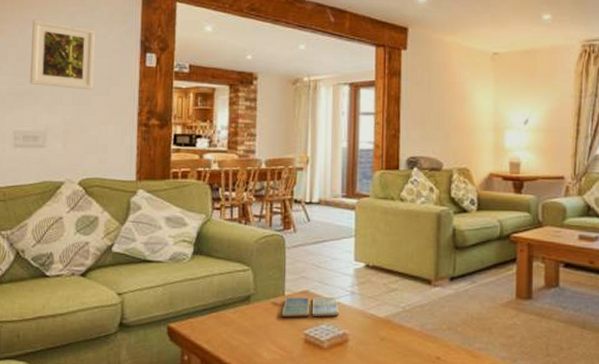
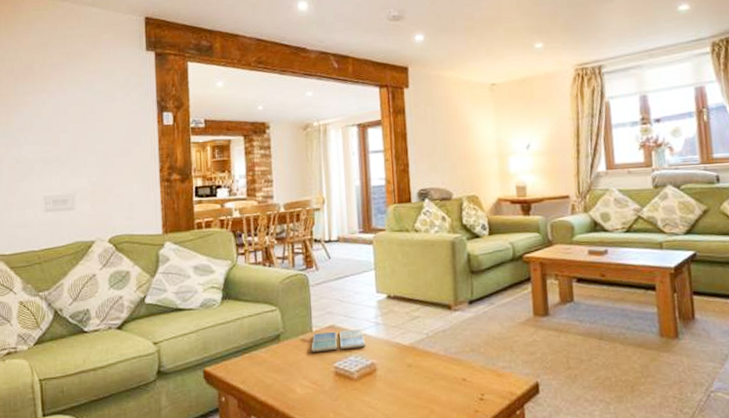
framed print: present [30,19,95,90] -> none [54,89,116,152]

